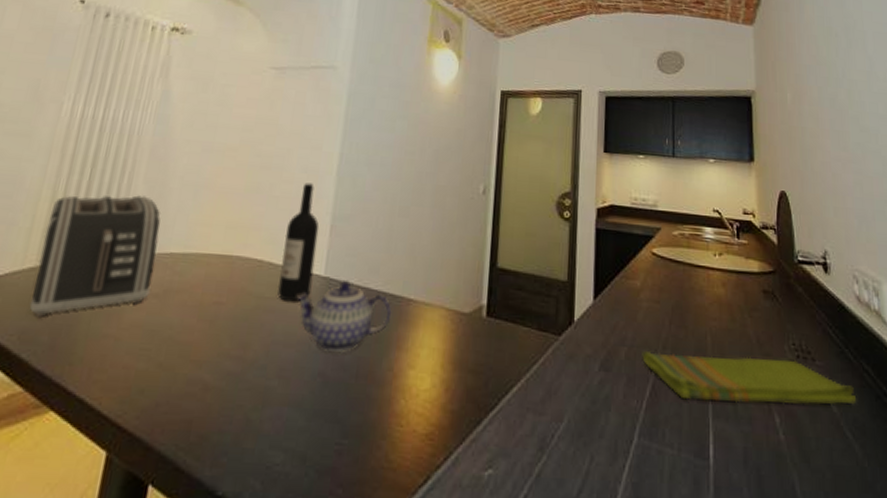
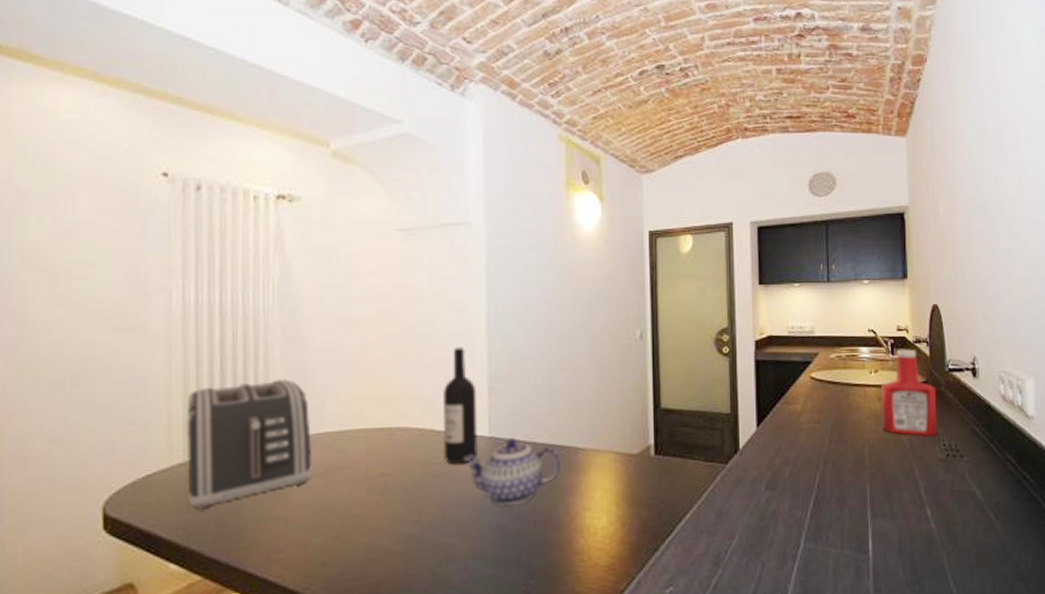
dish towel: present [642,351,856,405] -> none [805,459,999,505]
ketchup bottle: none [725,233,787,333] -> present [881,349,938,436]

